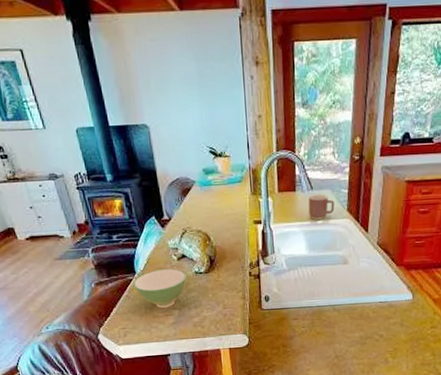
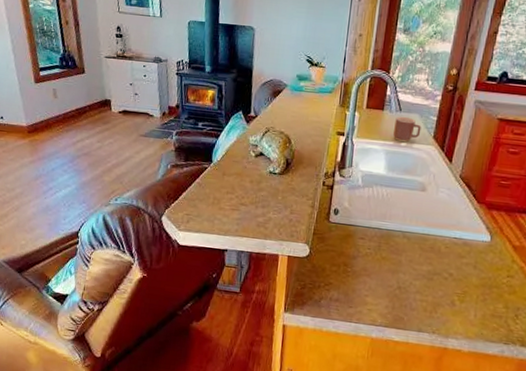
bowl: present [133,268,187,309] -> none [207,162,261,203]

